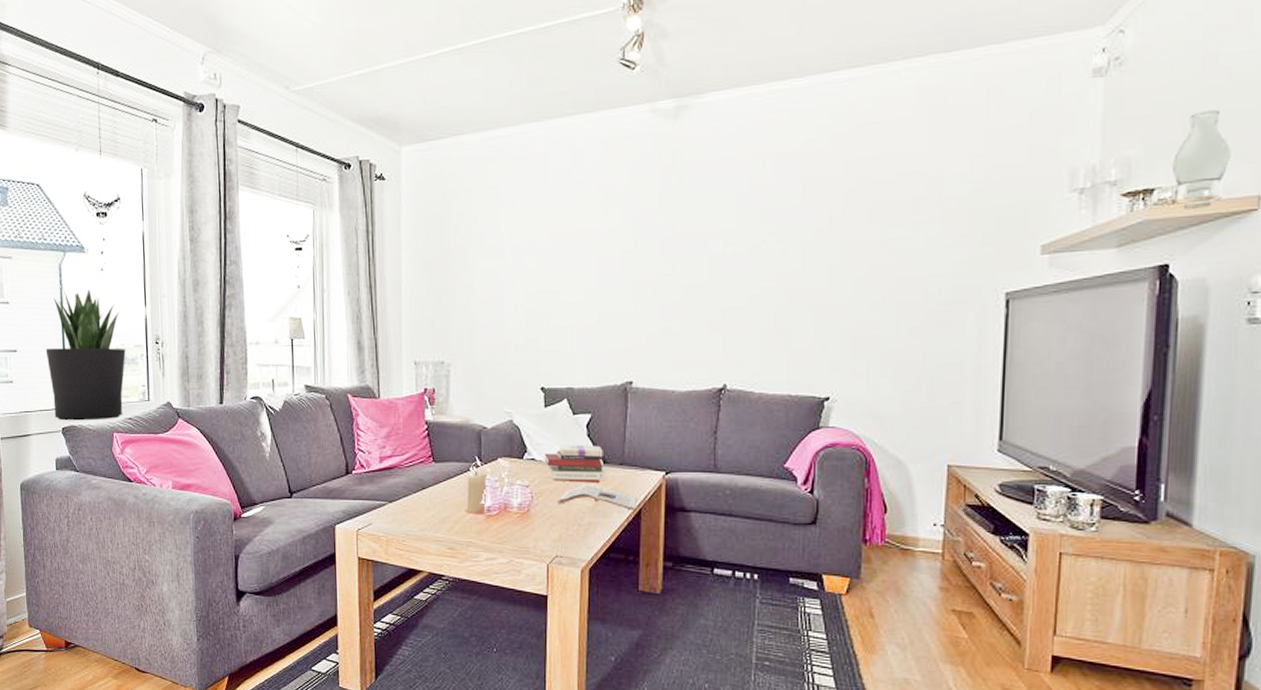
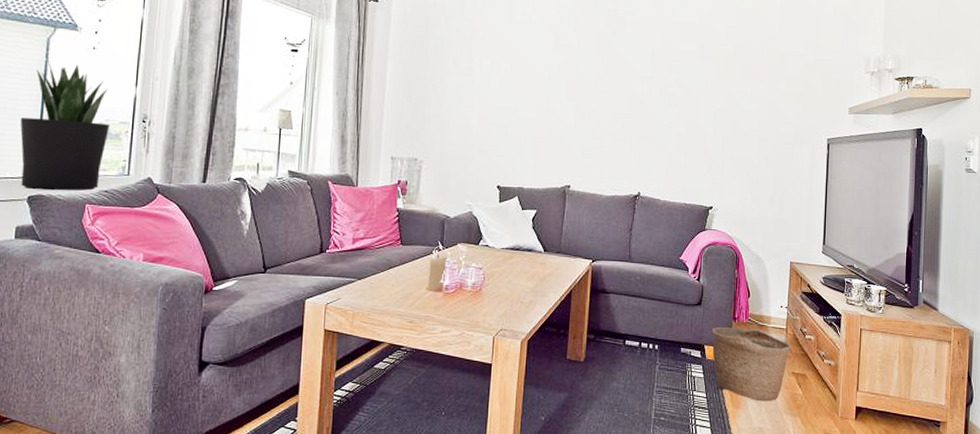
books: present [544,444,605,483] -> none [496,234,545,267]
magazine: present [558,484,638,510] -> none [505,268,570,291]
basket: none [832,552,949,647] -> present [712,327,791,402]
vase: present [1171,110,1233,209] -> none [922,30,955,94]

